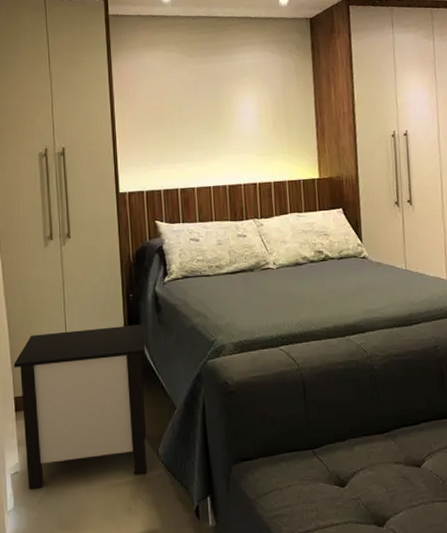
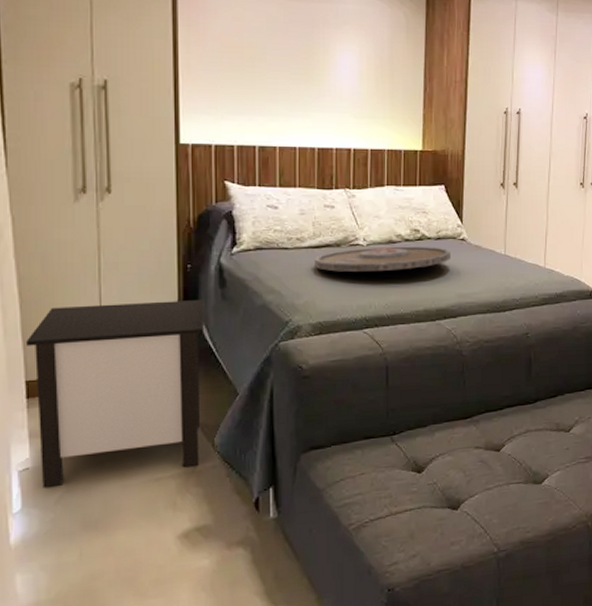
serving tray: none [232,266,354,295] -> present [315,246,451,273]

